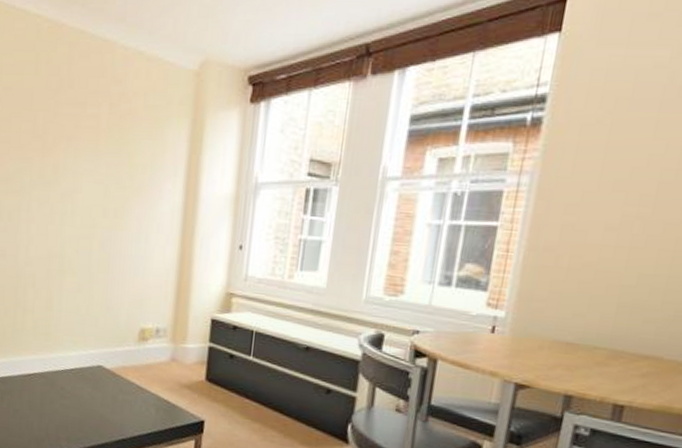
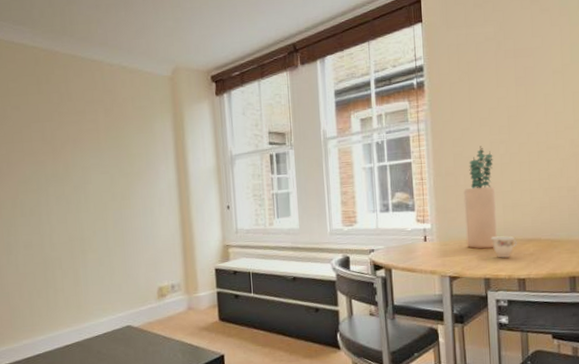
vase: none [550,218,621,358] -> present [463,146,497,249]
teacup: none [587,343,626,374] -> present [490,236,517,258]

